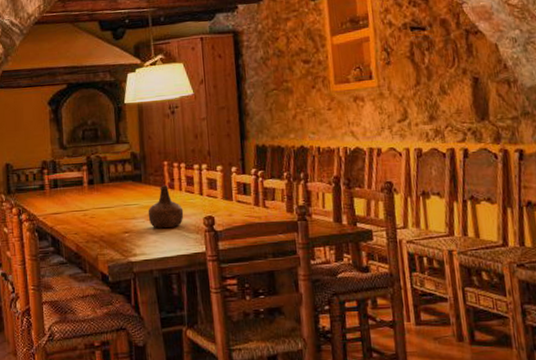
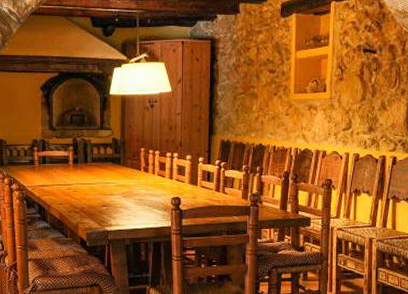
bottle: present [148,185,184,229] -> none [124,169,155,205]

